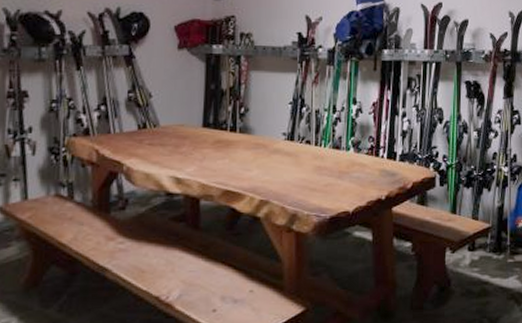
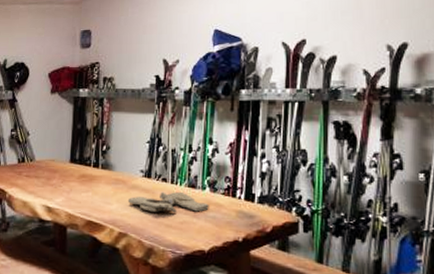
pair of gloves: none [269,154,353,176] -> present [127,191,209,213]

